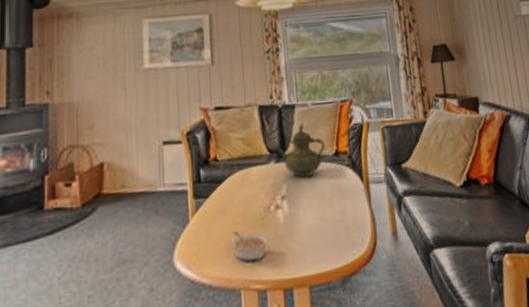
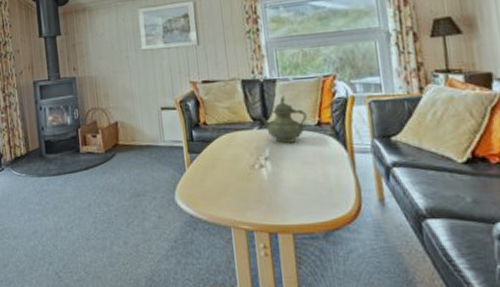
legume: present [230,230,270,263] -> none [220,181,255,208]

